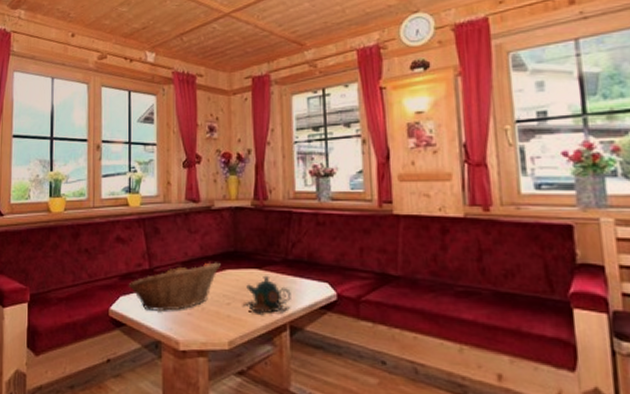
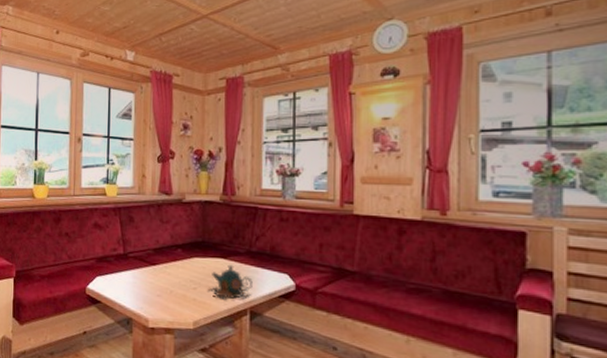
fruit basket: present [128,262,221,312] -> none [104,250,189,293]

